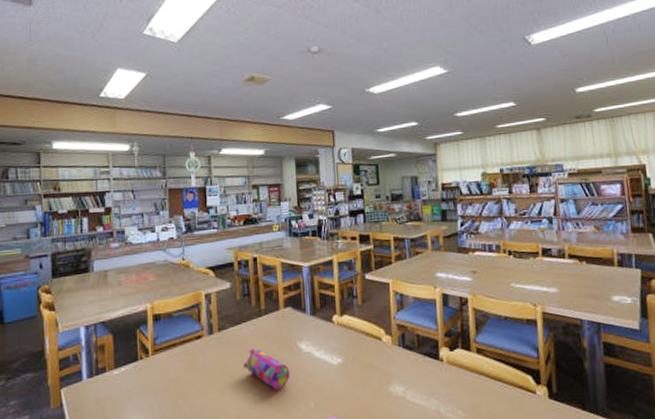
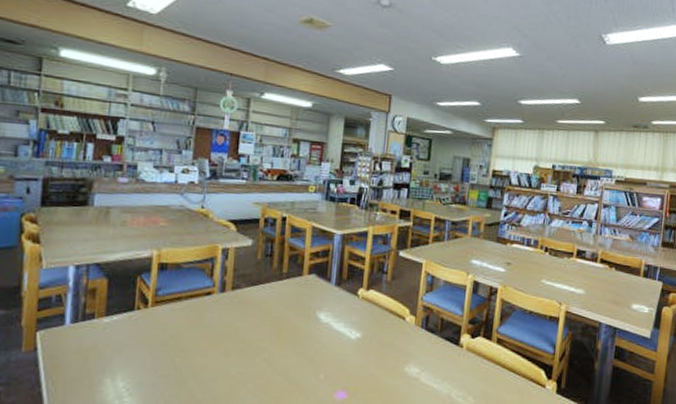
pencil case: present [243,348,290,390] -> none [254,312,304,358]

